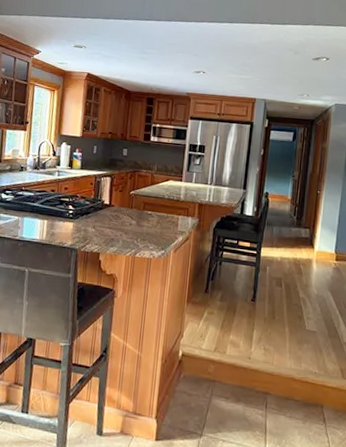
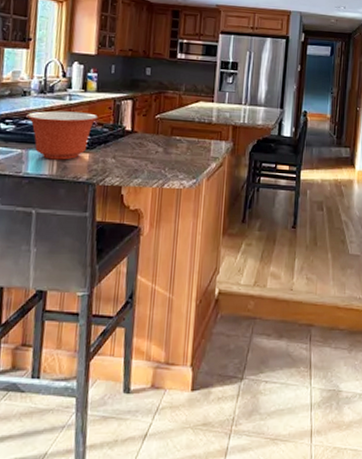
mixing bowl: none [23,184,82,228] -> present [26,111,99,160]

